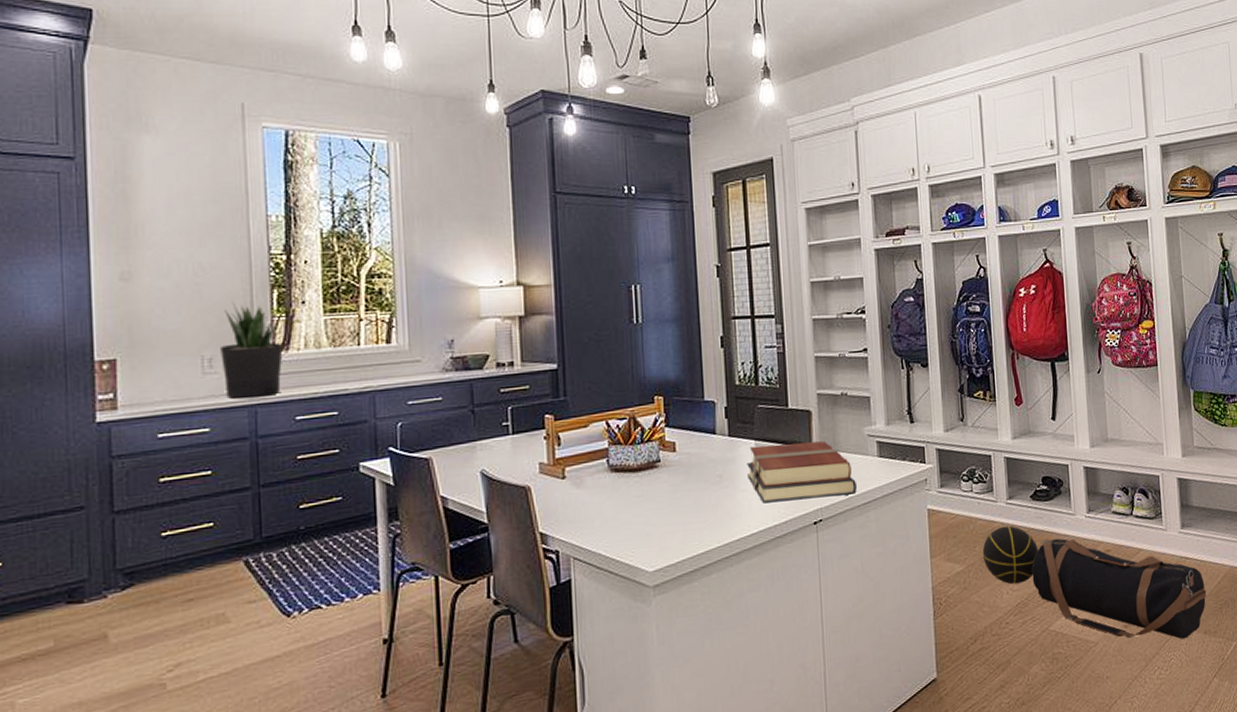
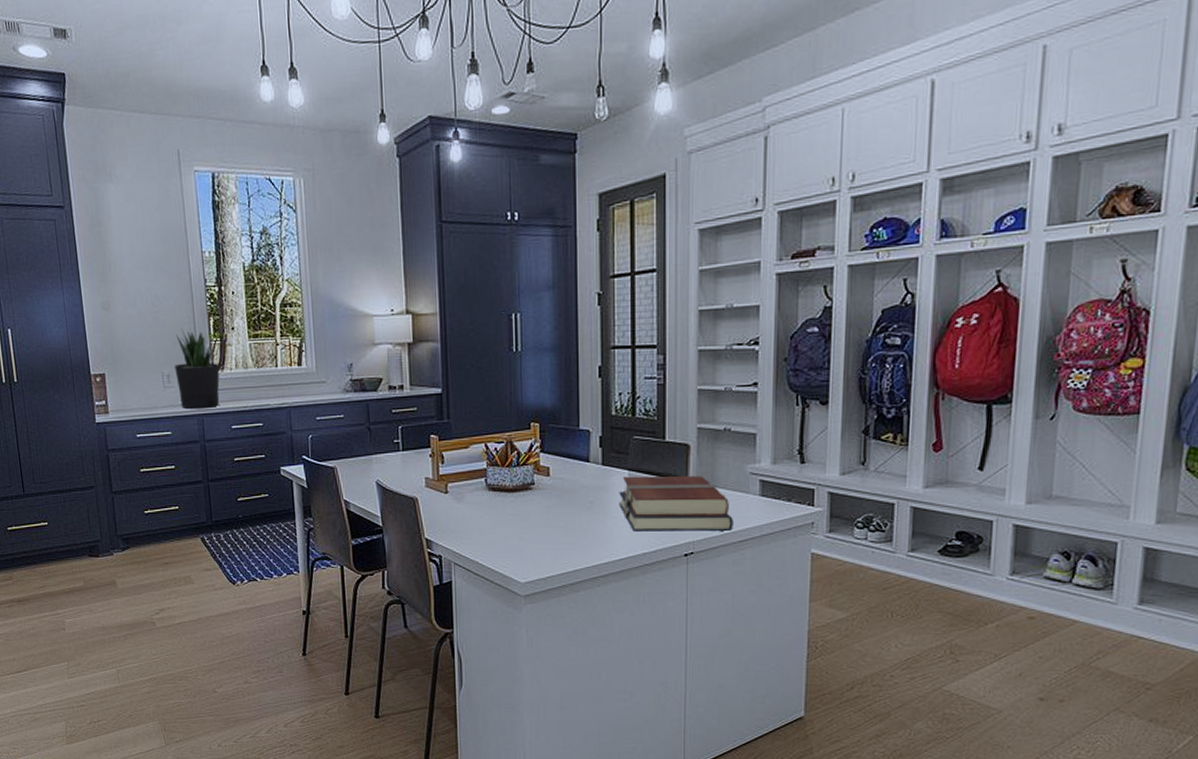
basketball: present [982,525,1038,585] -> none [870,579,941,639]
duffel bag: present [1032,538,1207,640] -> none [928,597,1161,723]

